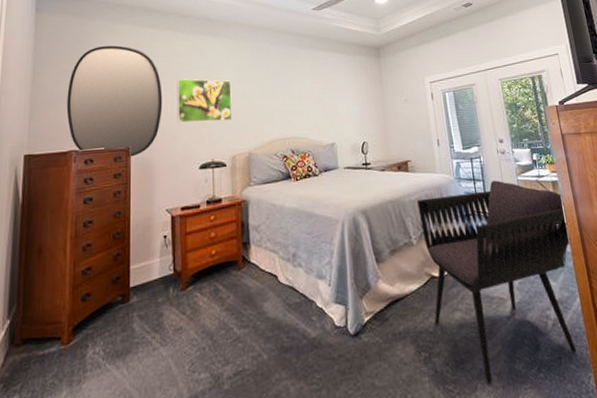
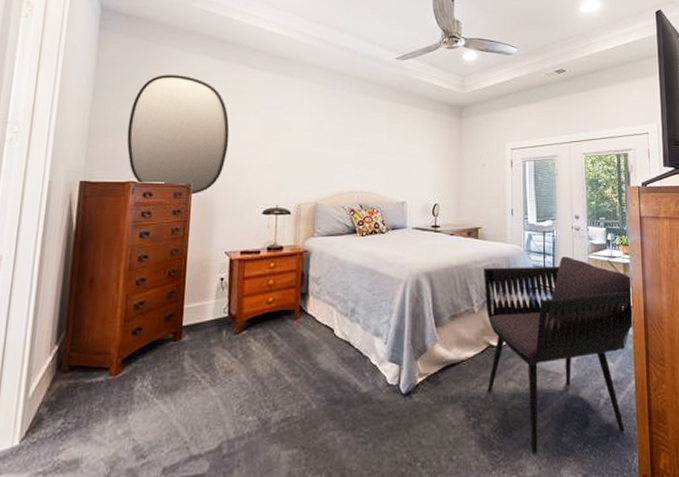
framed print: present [177,78,233,123] -> none [243,118,303,168]

